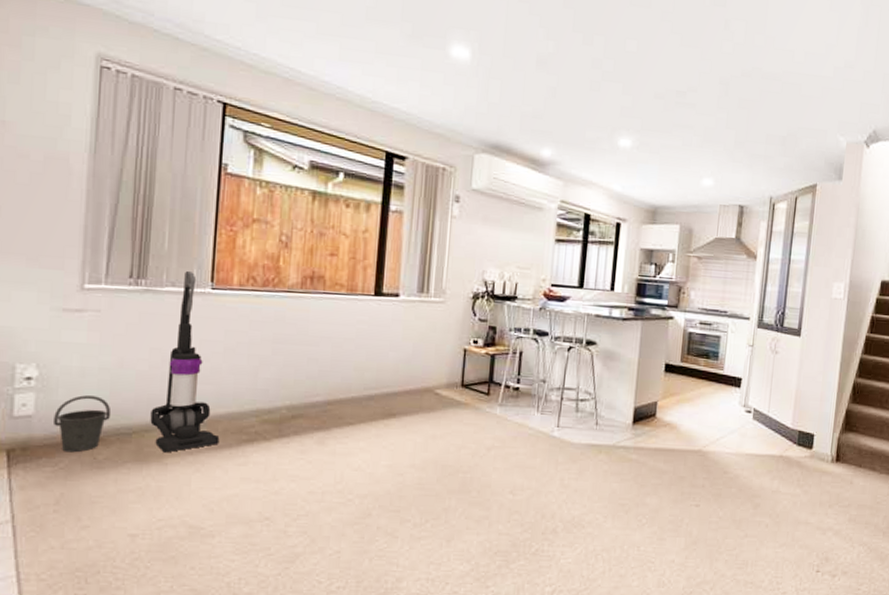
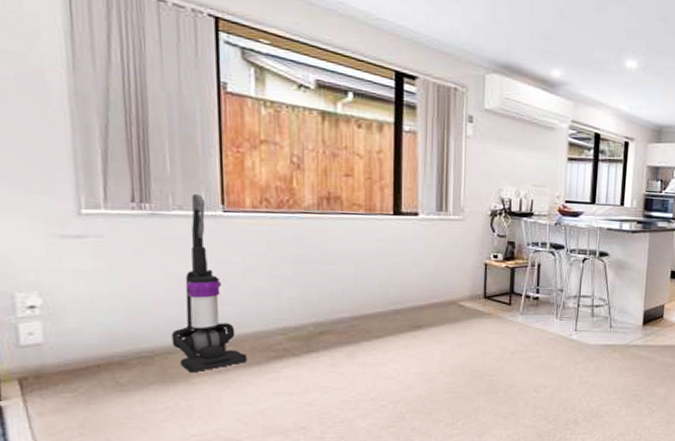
bucket: present [54,395,112,453] -> none [66,322,129,378]

